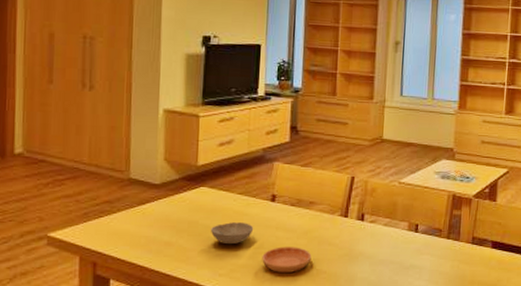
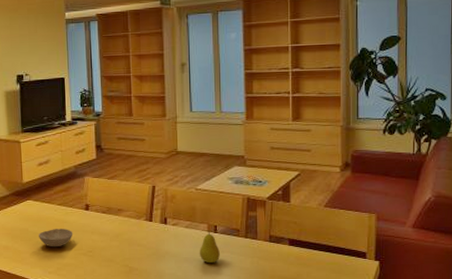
saucer: present [262,247,312,273] -> none [82,248,124,270]
fruit: none [397,229,419,267] -> present [200,230,220,264]

